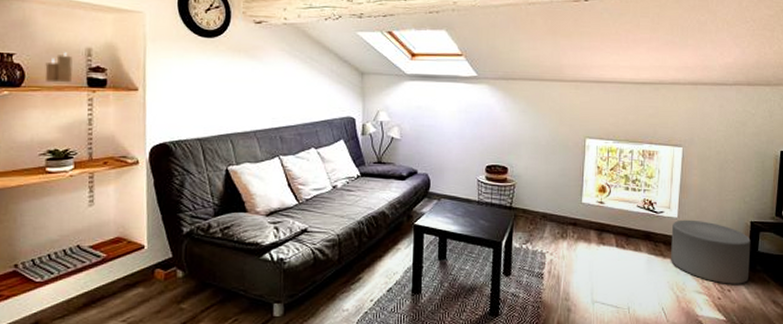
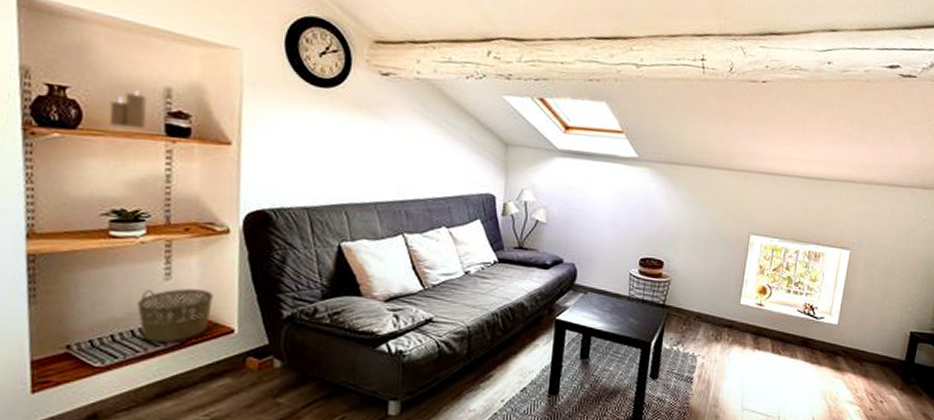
basket: none [68,213,127,259] -> present [137,288,213,342]
pouf: present [671,219,751,284] -> none [826,326,909,396]

